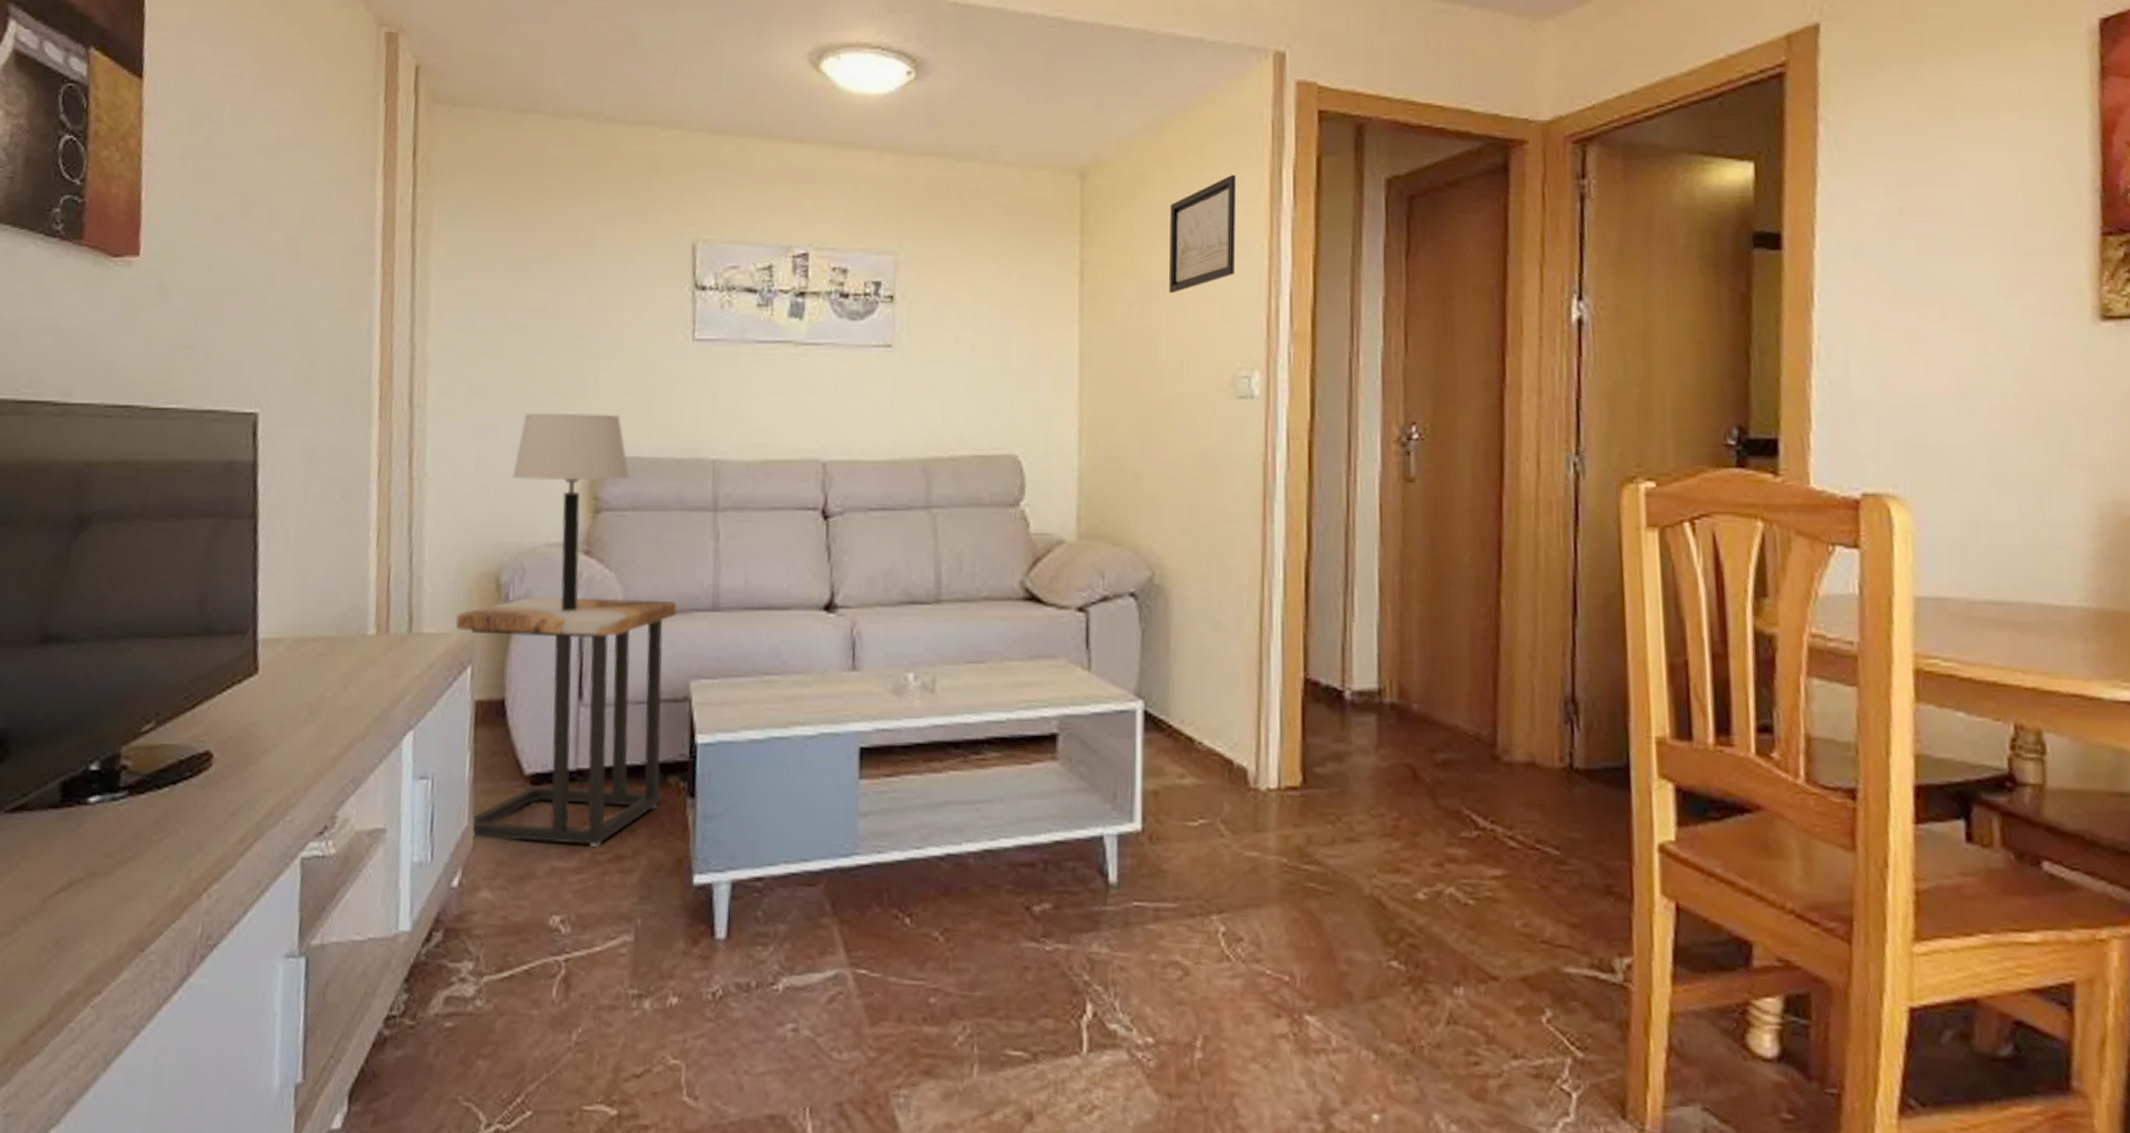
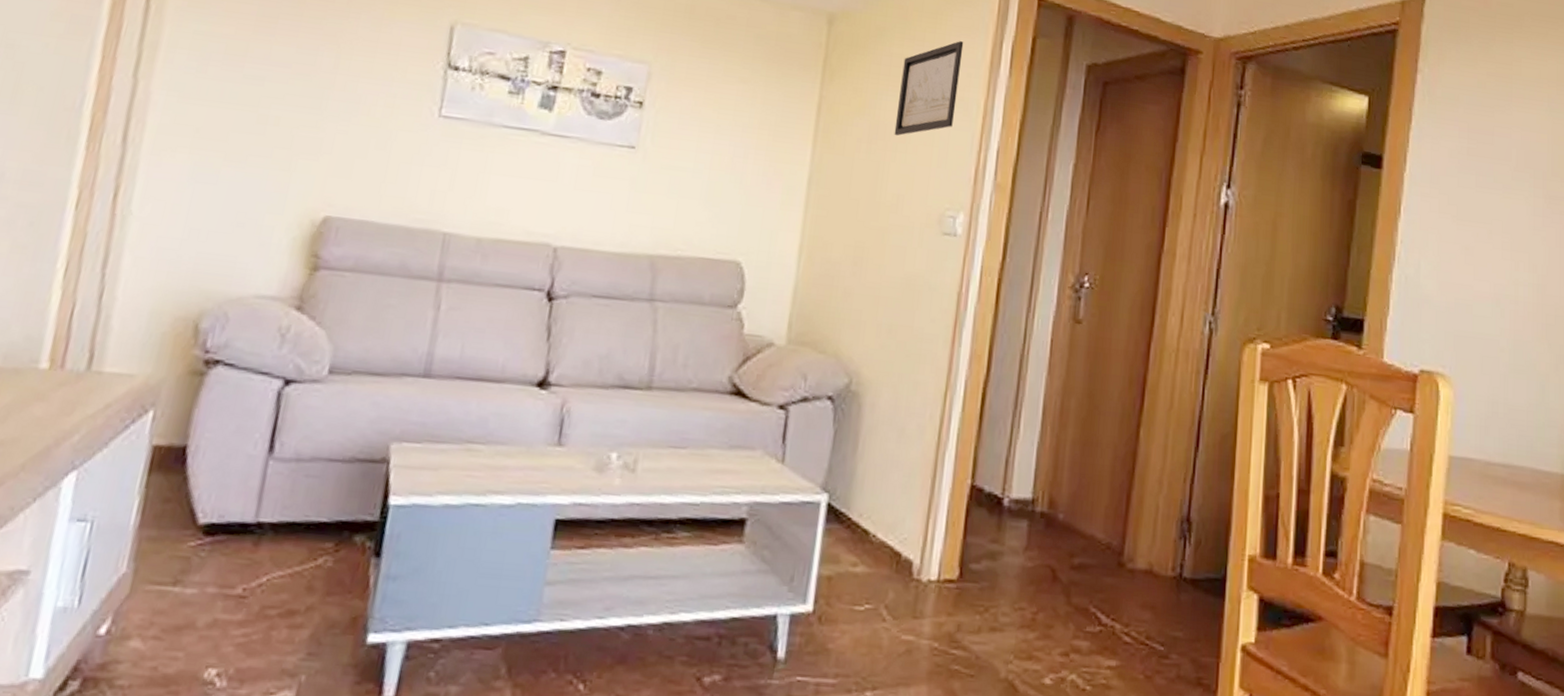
side table: present [455,595,677,847] -> none [130,345,388,601]
table lamp: present [511,412,630,612] -> none [227,164,355,365]

